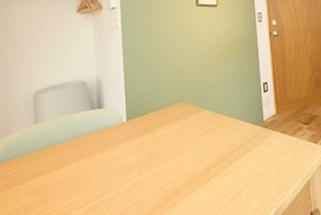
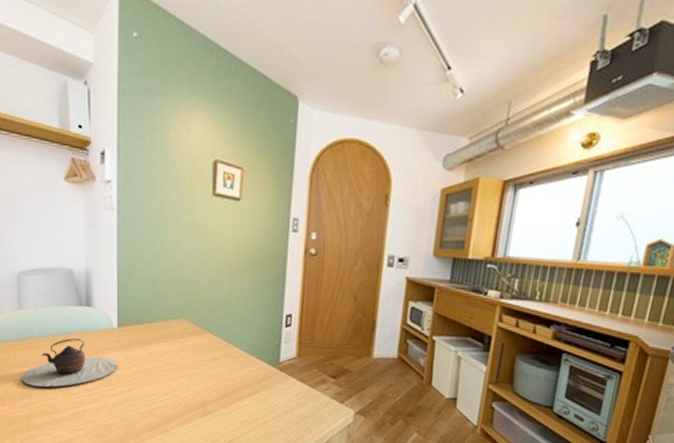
teapot: none [37,138,128,192] -> present [21,338,117,388]

